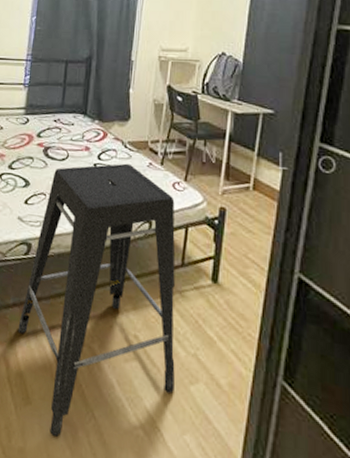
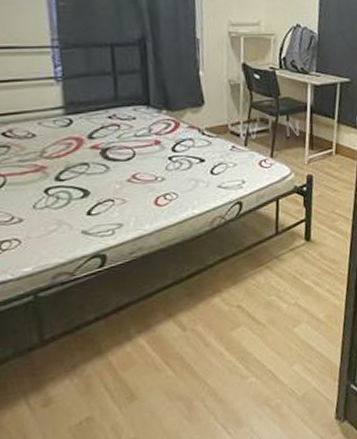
stool: present [18,163,176,437] -> none [106,150,280,416]

